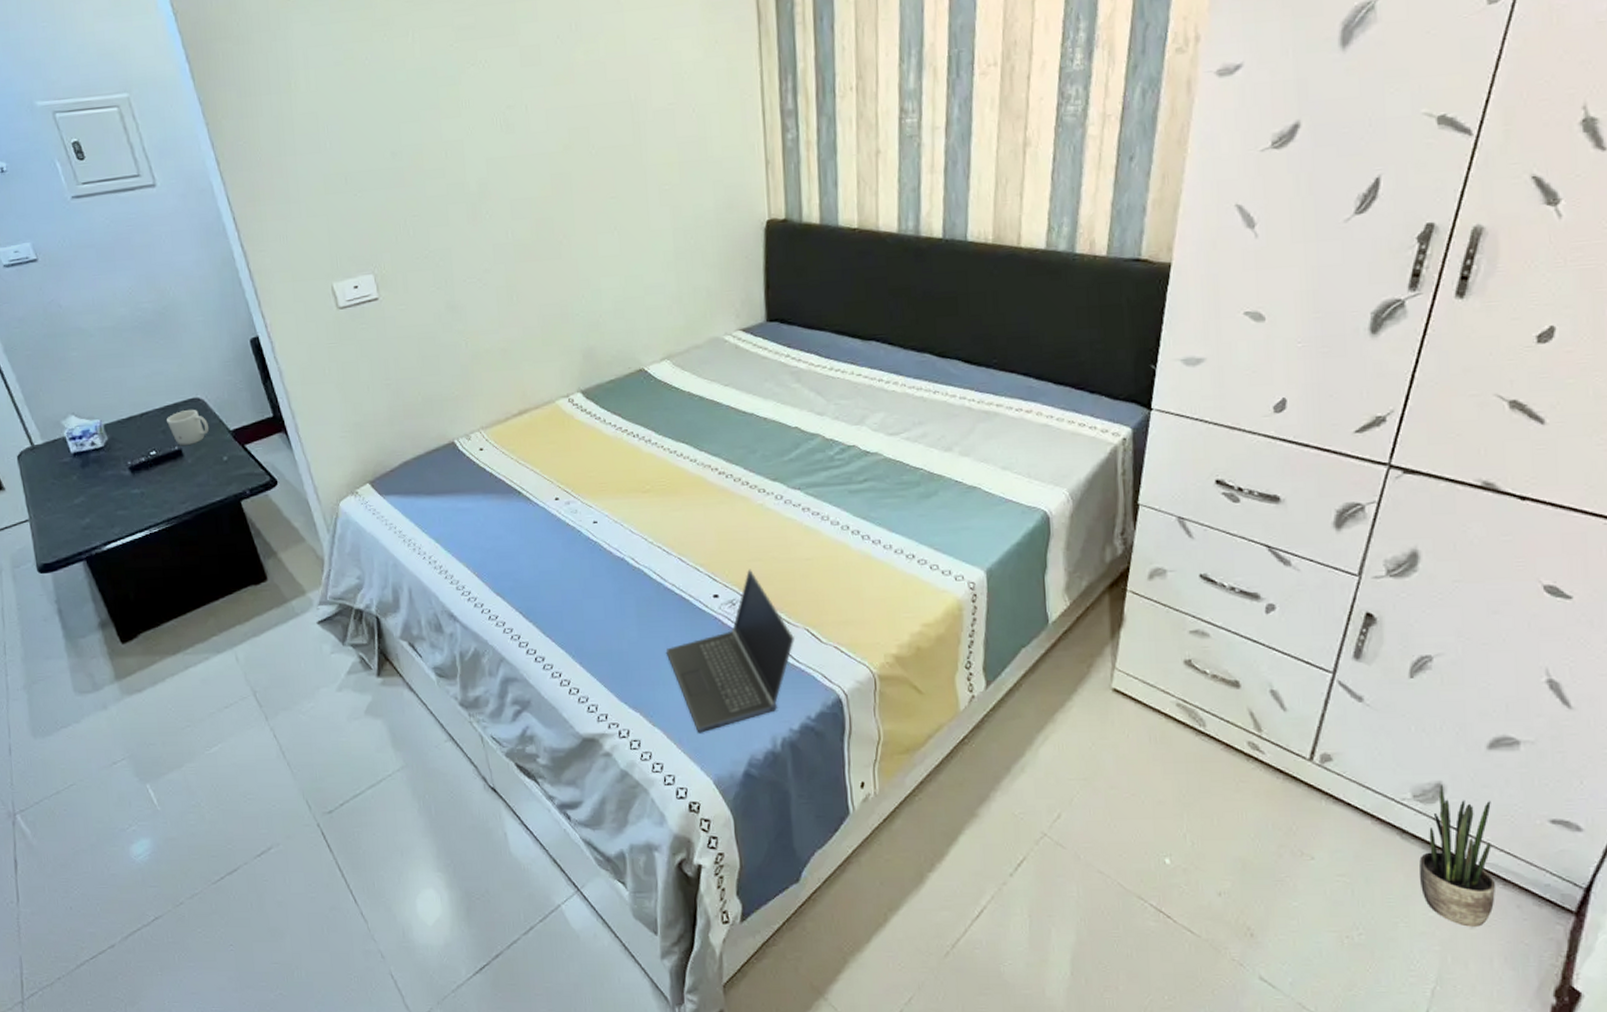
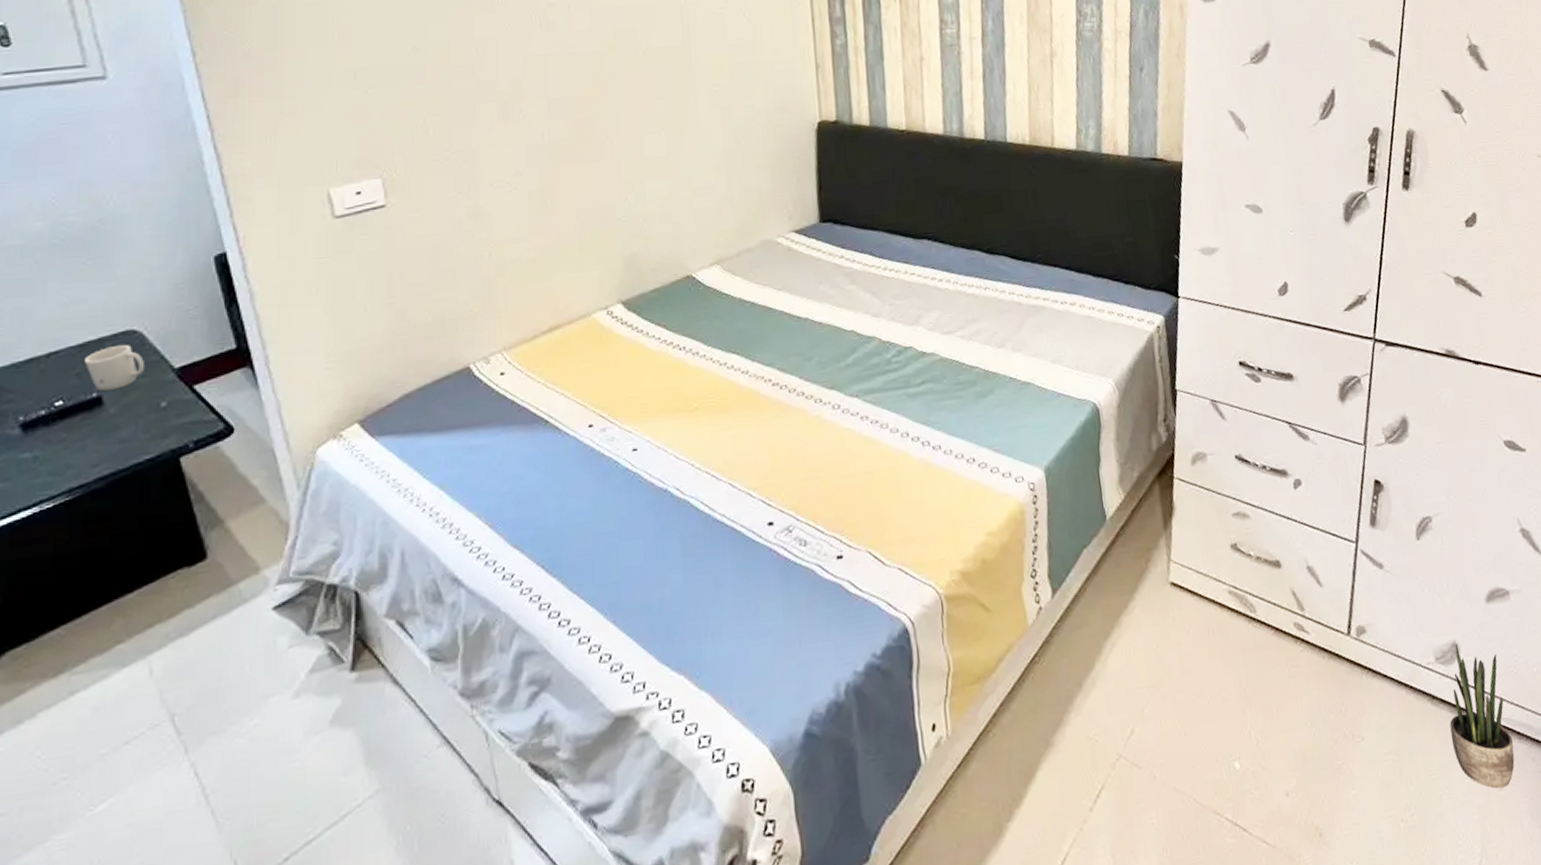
laptop computer: present [667,569,794,733] -> none [715,489,856,691]

